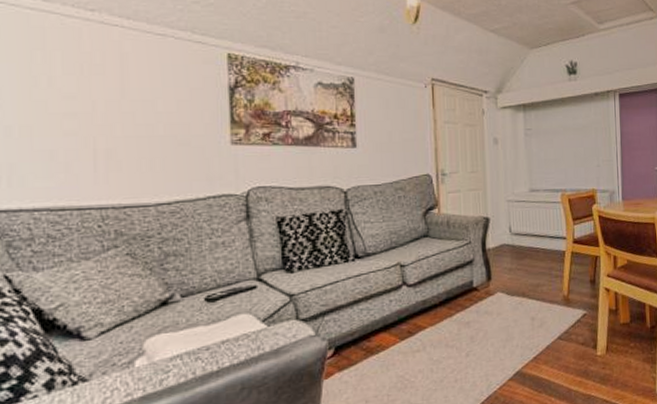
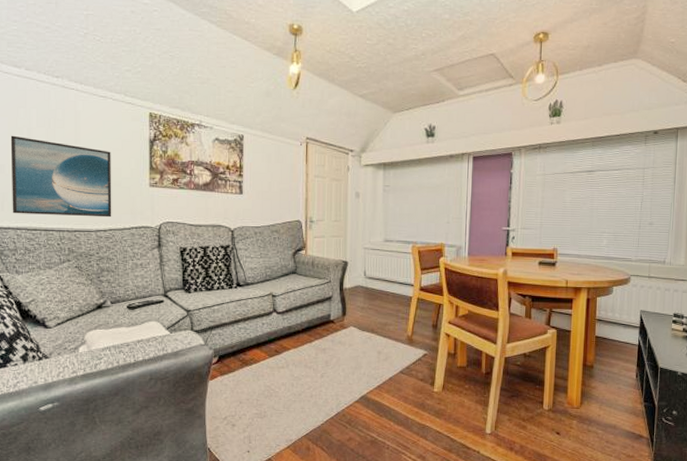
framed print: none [21,86,179,191] -> present [10,135,112,218]

